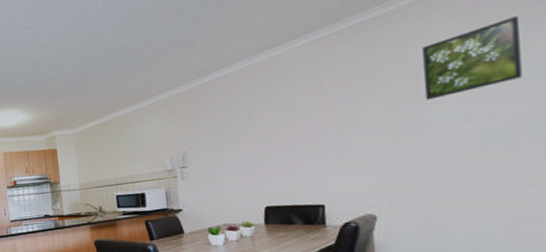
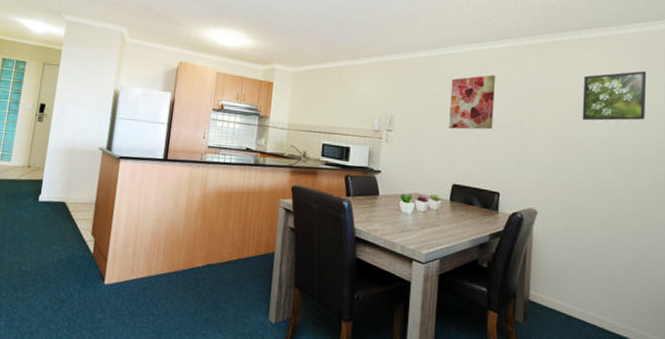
wall art: none [246,78,305,150] -> present [449,75,495,130]

